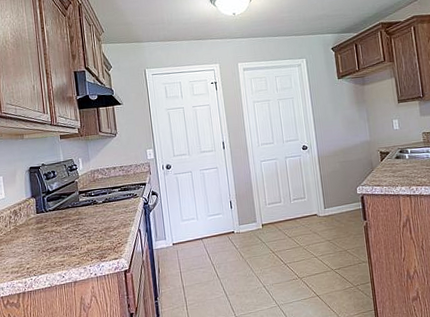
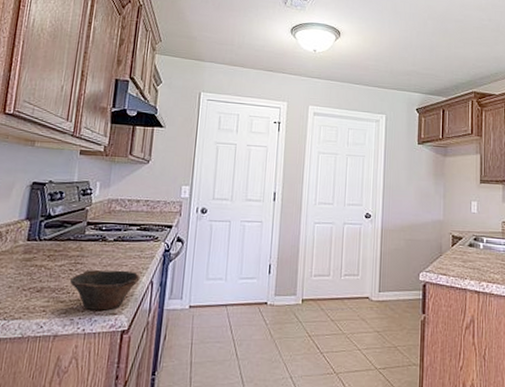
bowl: none [77,224,130,259] -> present [70,270,140,310]

